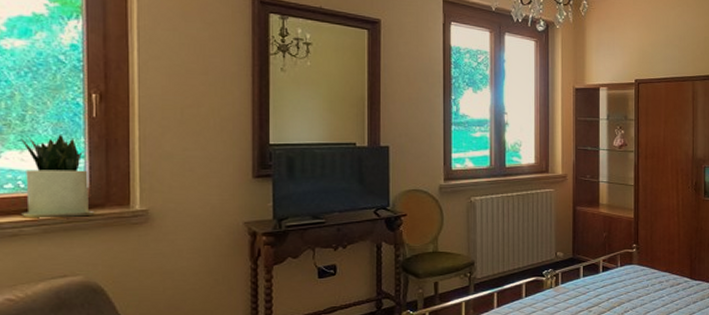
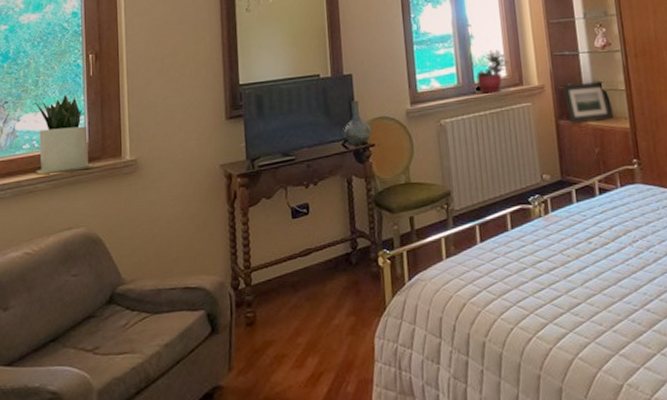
vase: none [376,172,405,215] -> present [343,100,372,146]
succulent plant: none [505,138,538,180] -> present [475,49,512,96]
picture frame: none [582,176,621,210] -> present [562,81,613,123]

